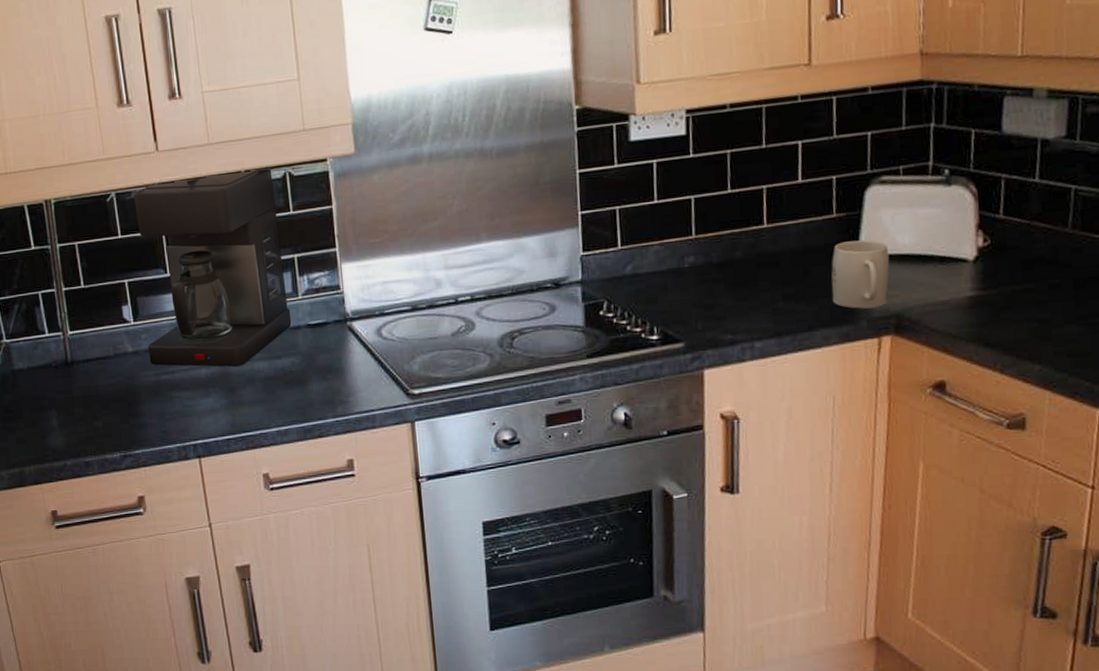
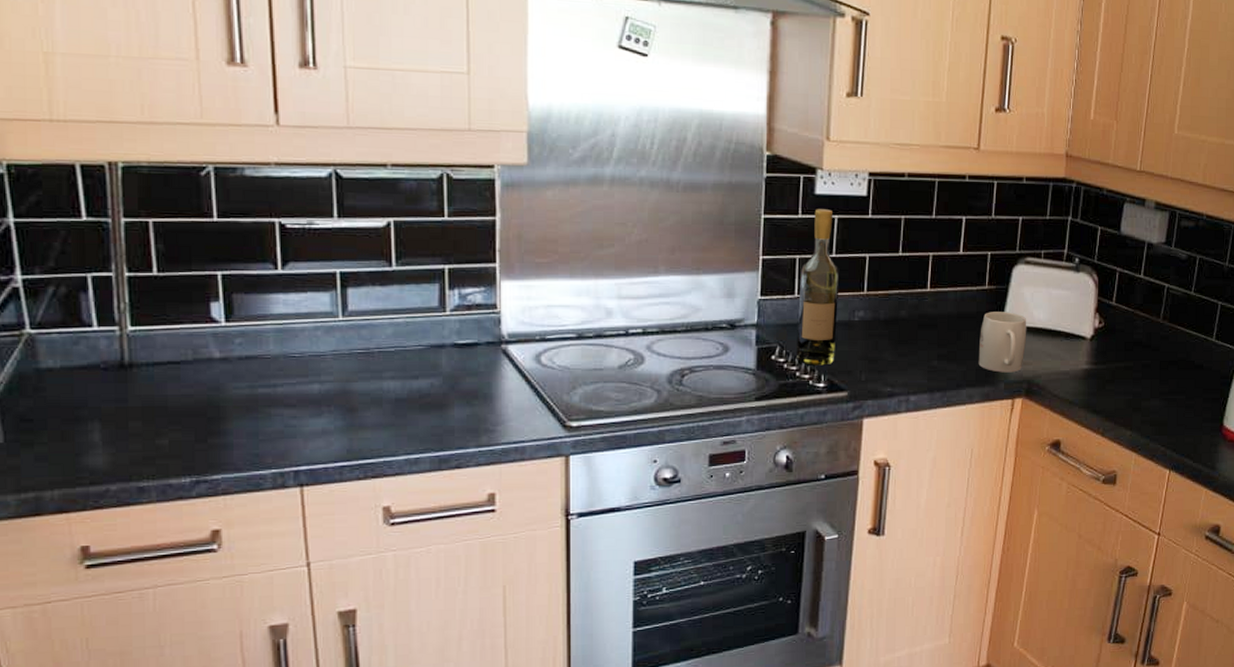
coffee maker: present [133,166,292,367] -> none [239,161,435,384]
bottle: none [621,154,667,318] -> present [796,209,840,366]

